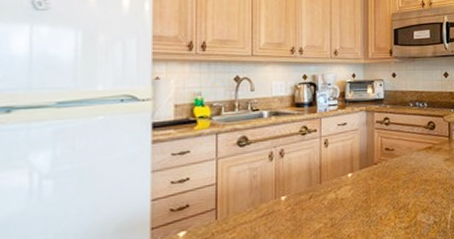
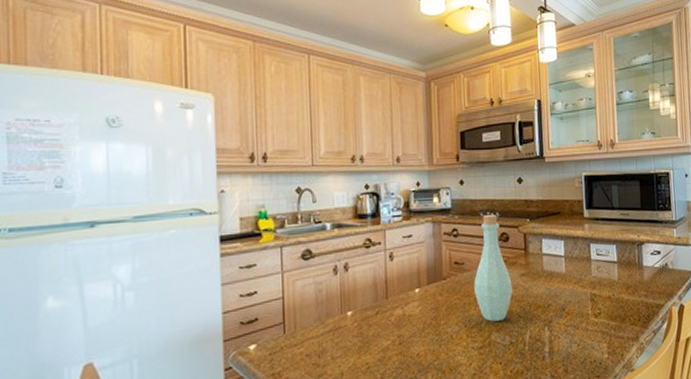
bottle: none [403,104,437,203] -> present [474,214,513,322]

